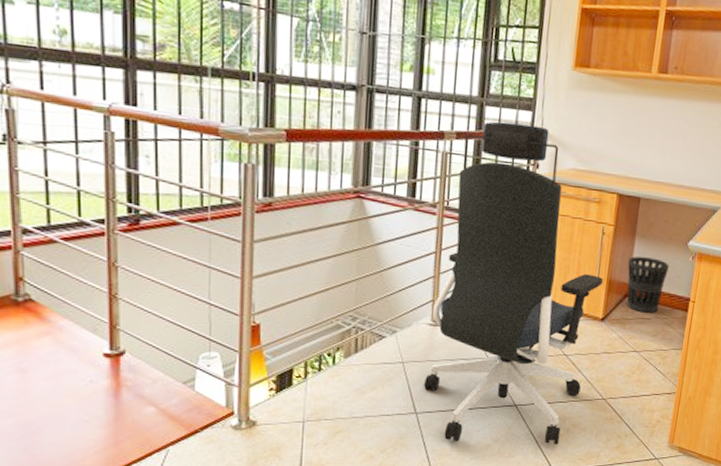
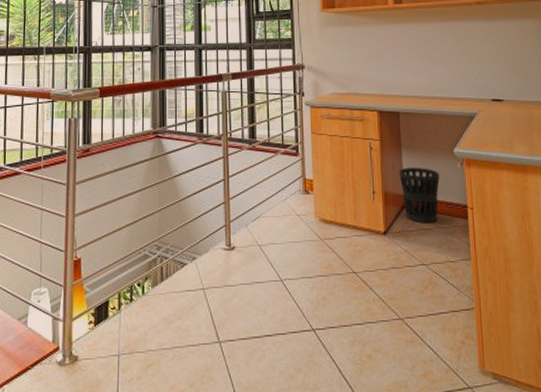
office chair: present [424,121,603,445] -> none [225,60,378,374]

